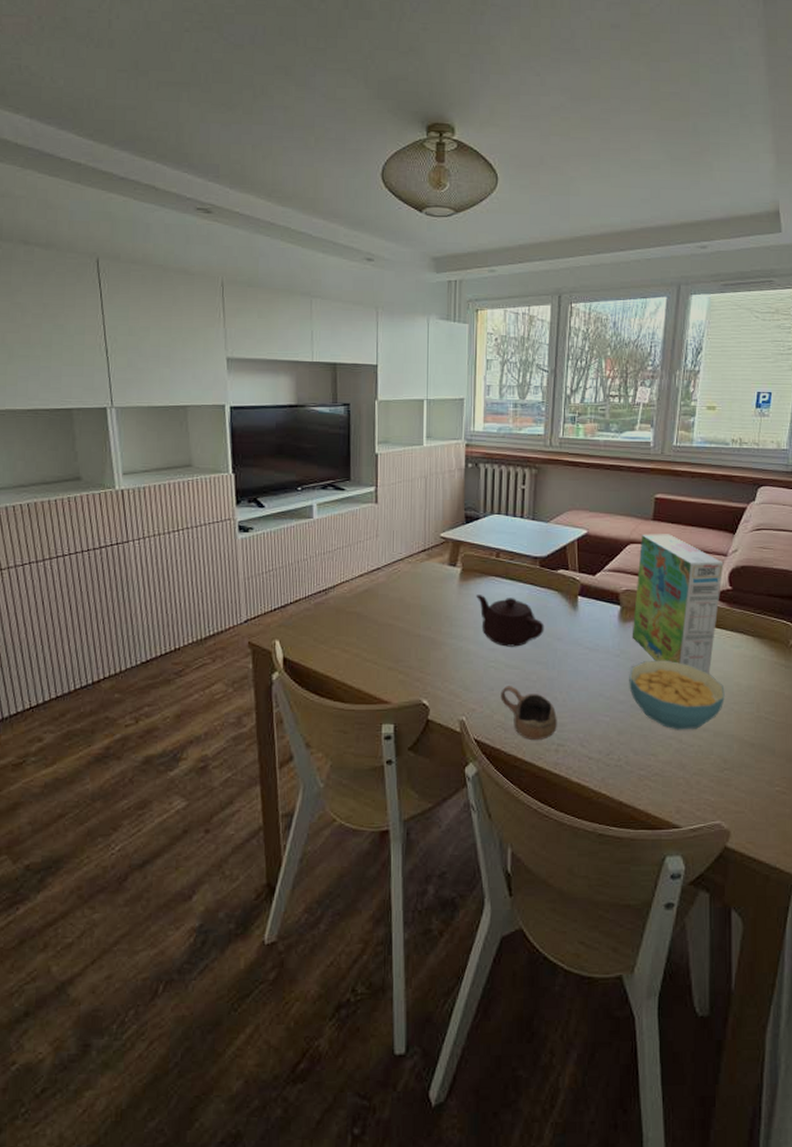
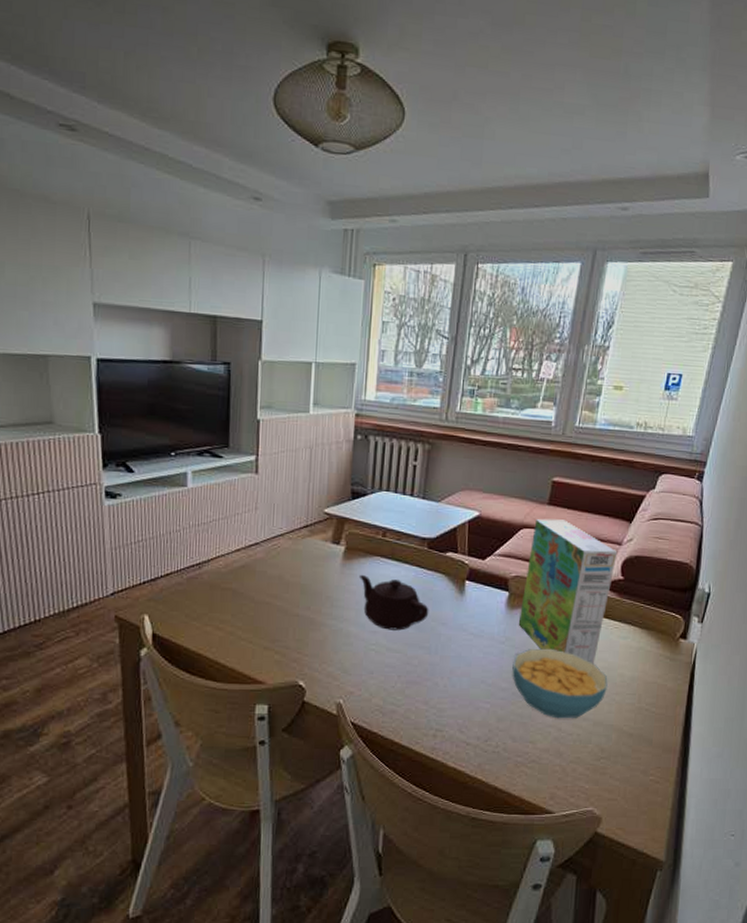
cup: present [500,686,557,740] -> none [380,669,437,725]

